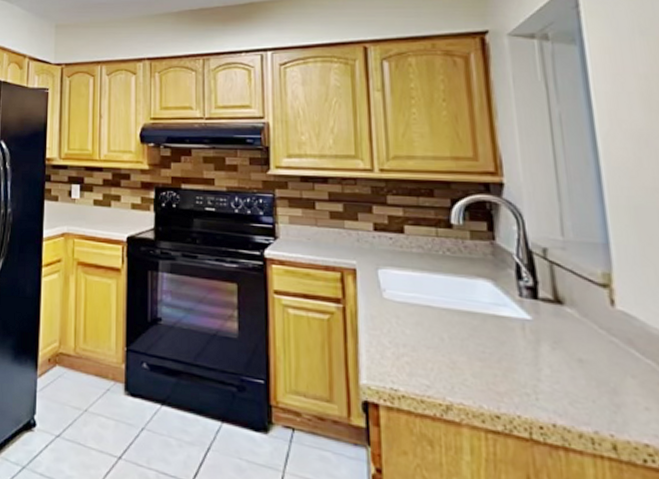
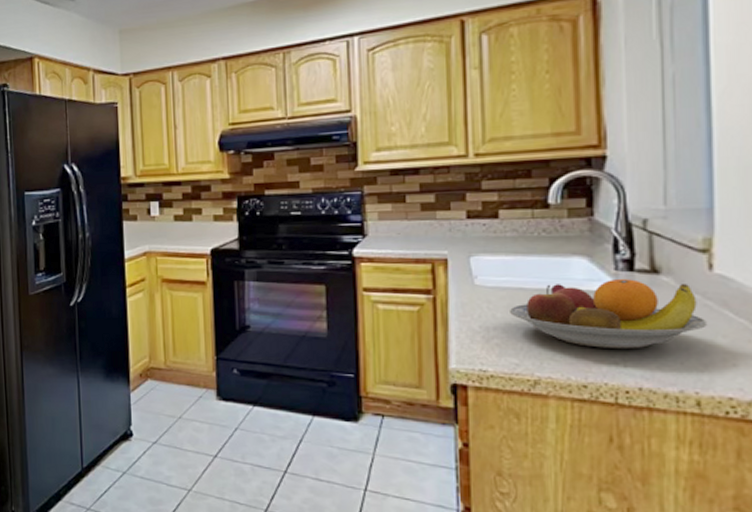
fruit bowl: none [417,305,616,381] -> present [508,279,708,349]

